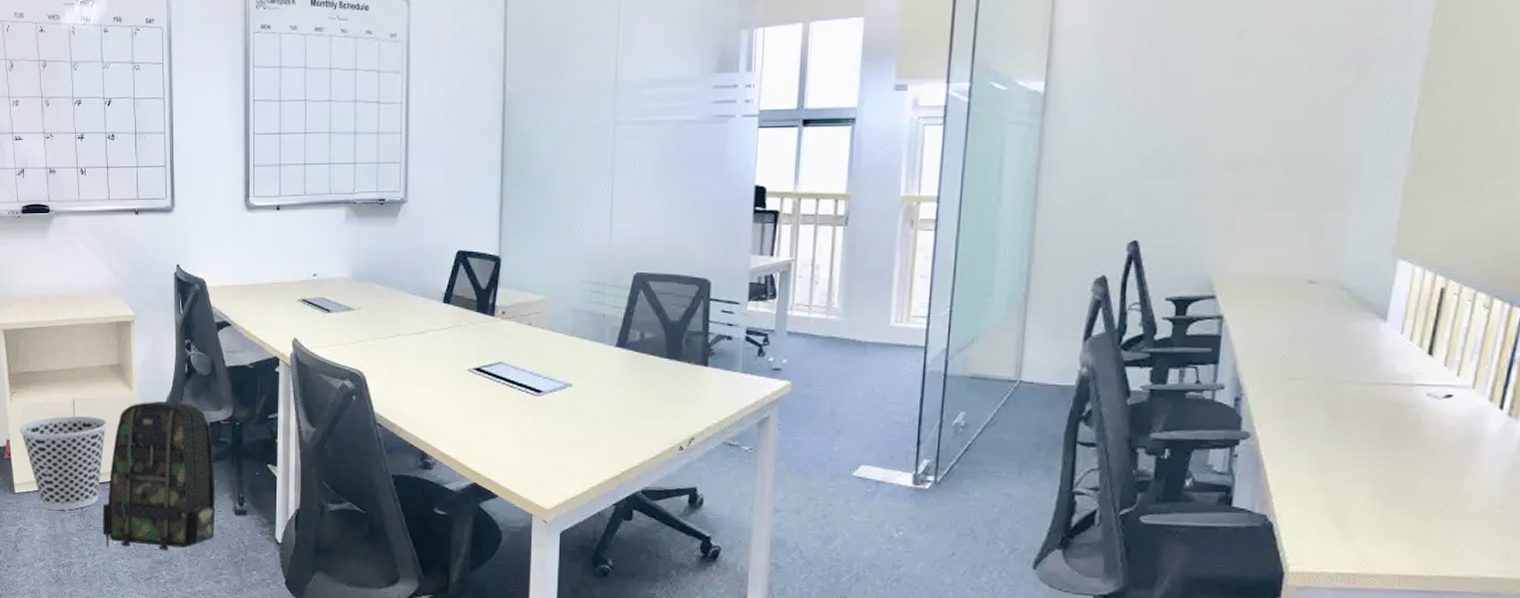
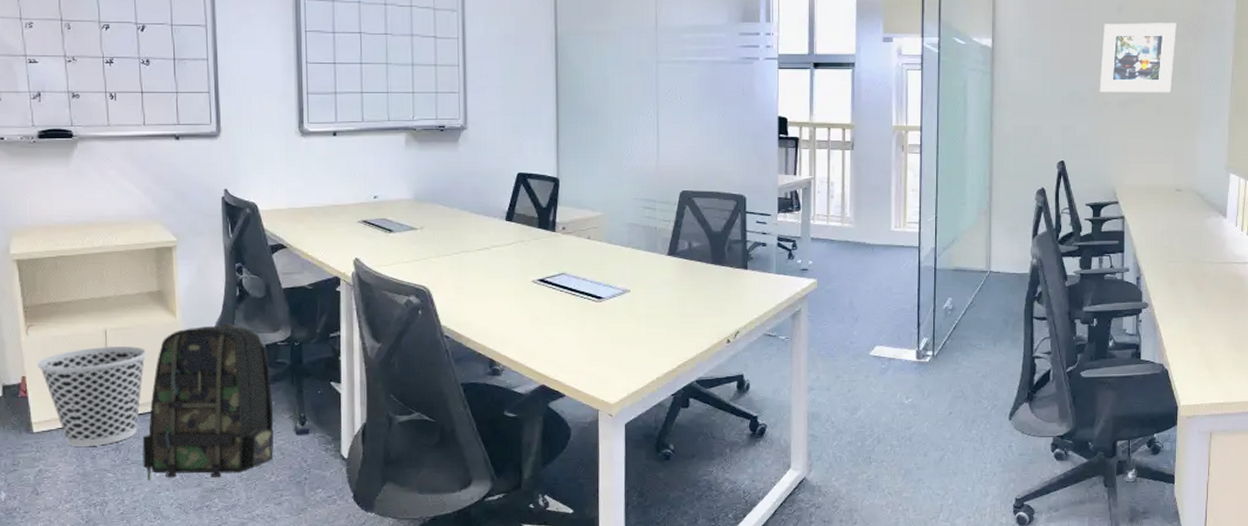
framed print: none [1198,50,1330,150] -> present [1099,23,1177,93]

